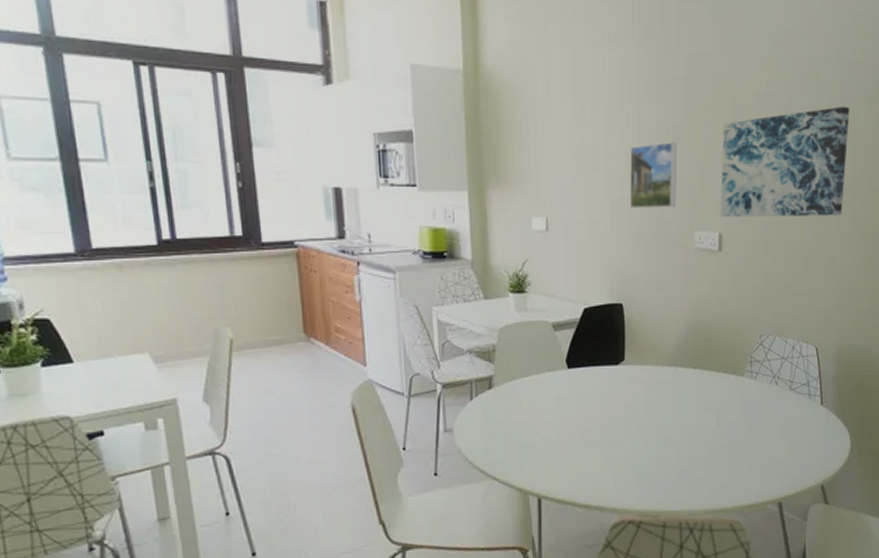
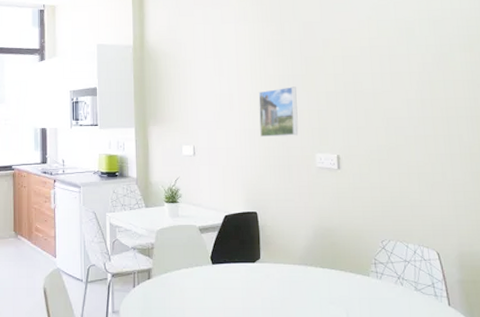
wall art: present [720,106,850,217] -> none [334,52,449,142]

